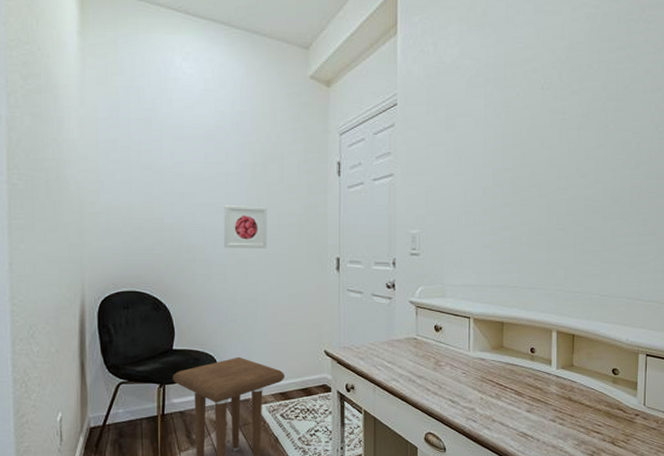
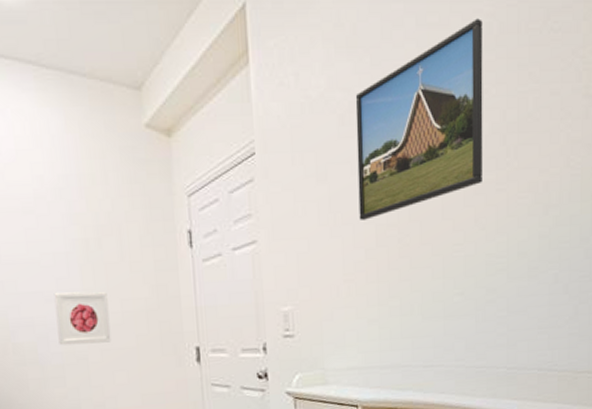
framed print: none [480,9,589,163] -> present [355,18,483,220]

